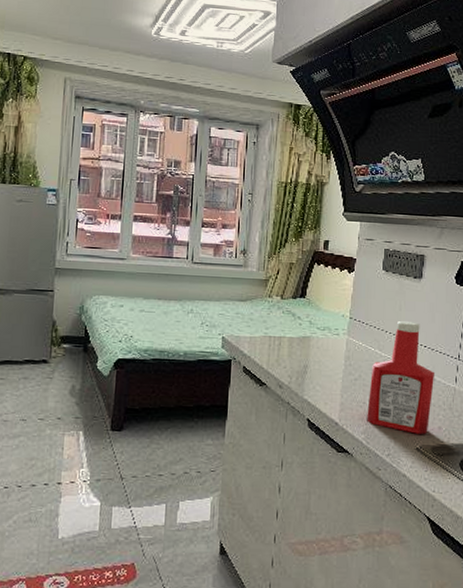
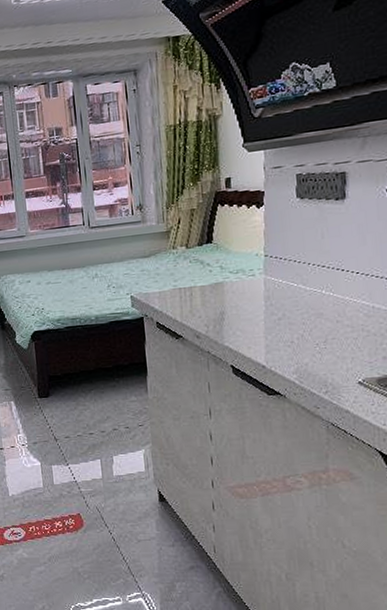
ketchup bottle: present [367,321,436,434] -> none [296,248,373,367]

